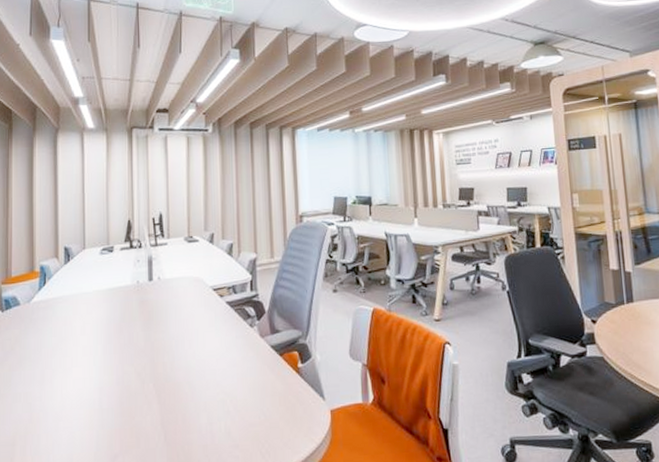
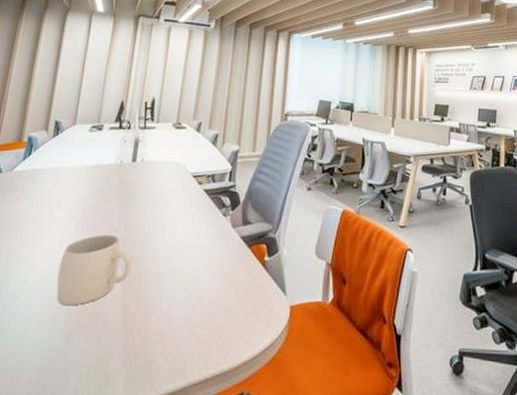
mug: none [92,355,165,429] -> present [57,234,133,306]

